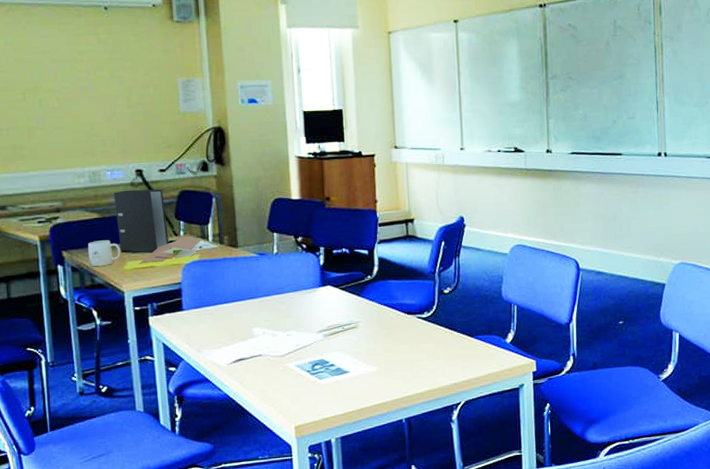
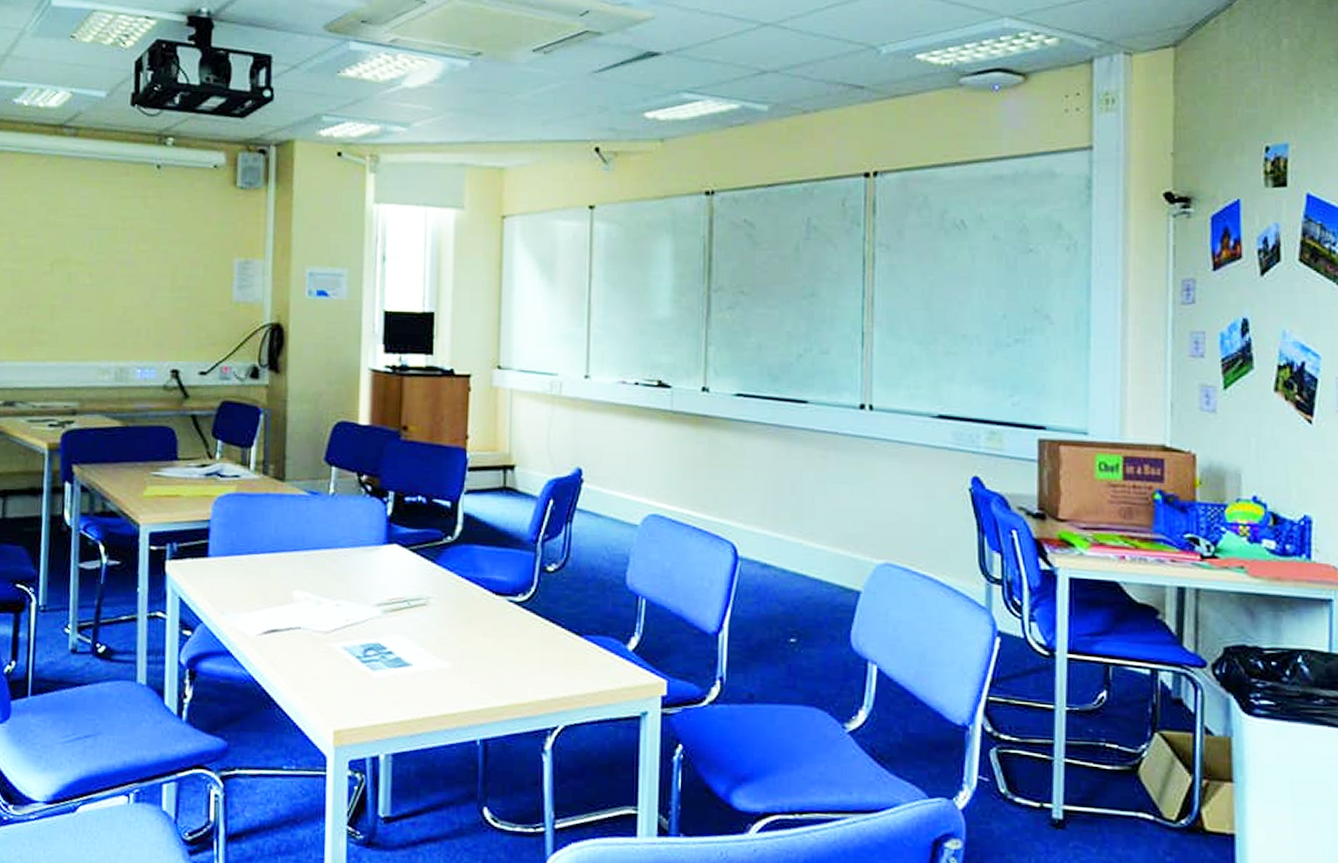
mug: present [87,240,121,268] -> none [102,455,142,491]
binder: present [113,189,170,254] -> none [141,394,202,479]
papers: present [138,235,203,264] -> none [161,459,242,492]

